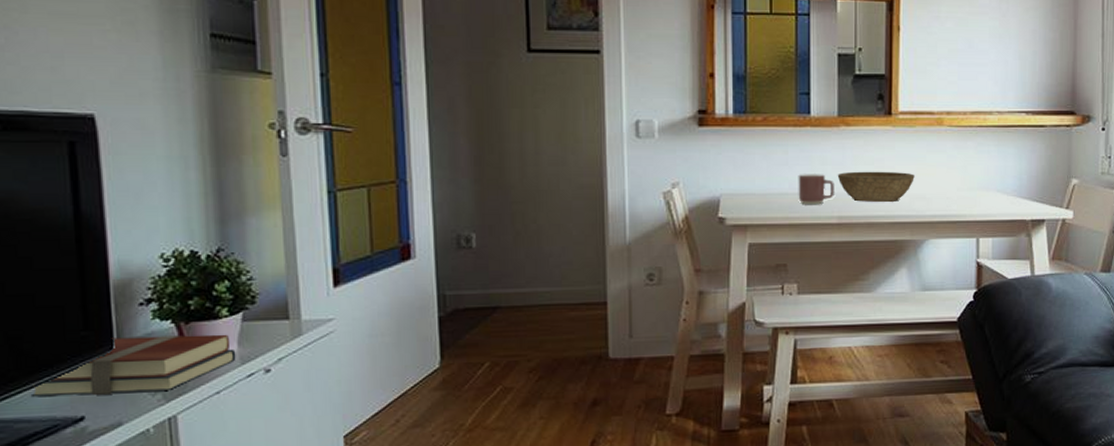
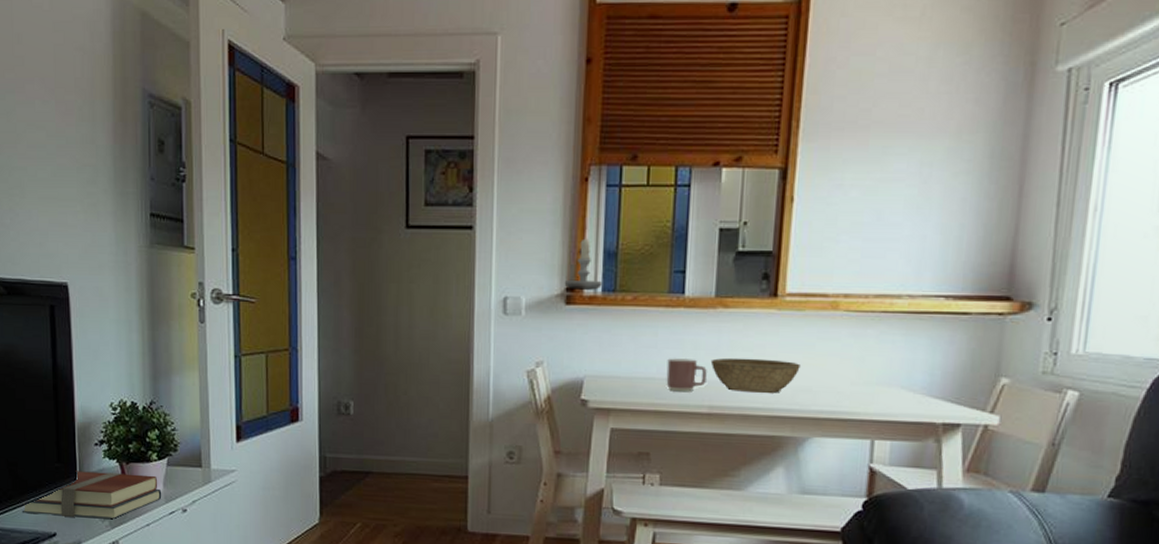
candle: none [696,61,733,113] -> present [564,237,602,291]

